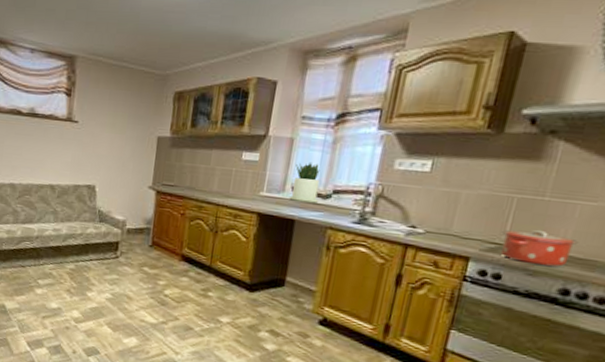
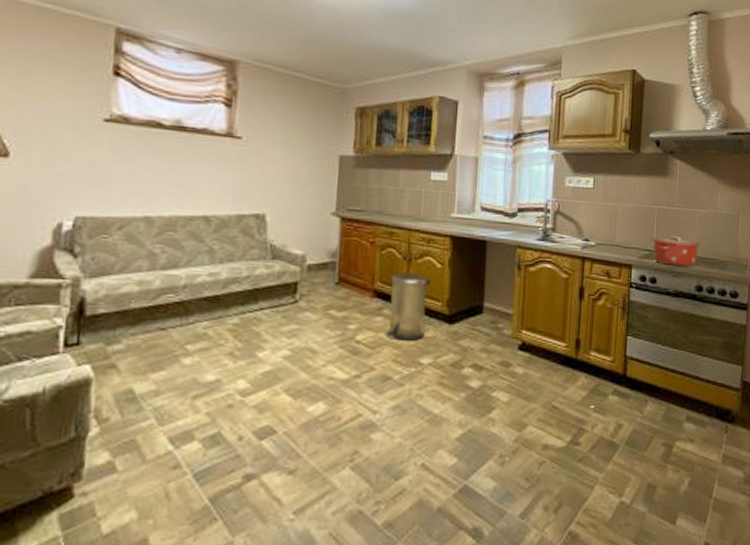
pedal bin: none [189,241,235,302] -> present [384,272,431,342]
planter: present [289,161,320,203] -> none [479,181,506,222]

